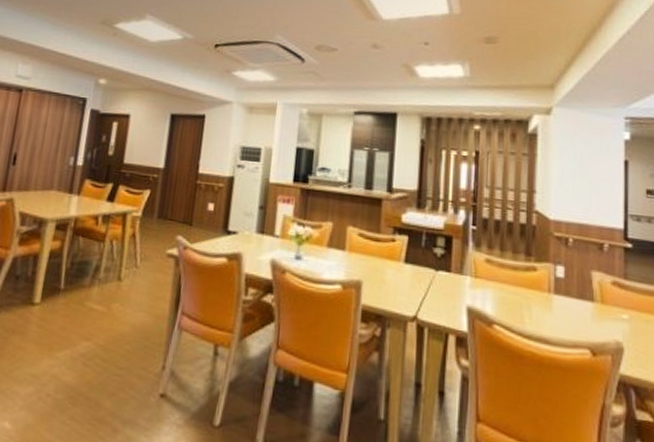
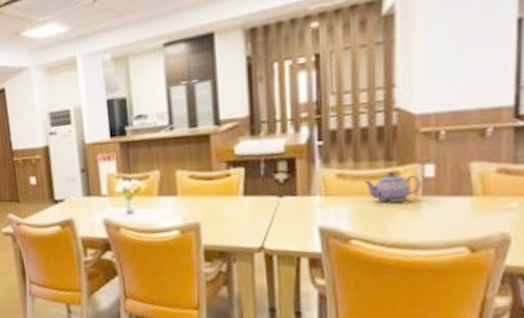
teapot: none [508,266,553,296] -> present [365,171,421,203]

